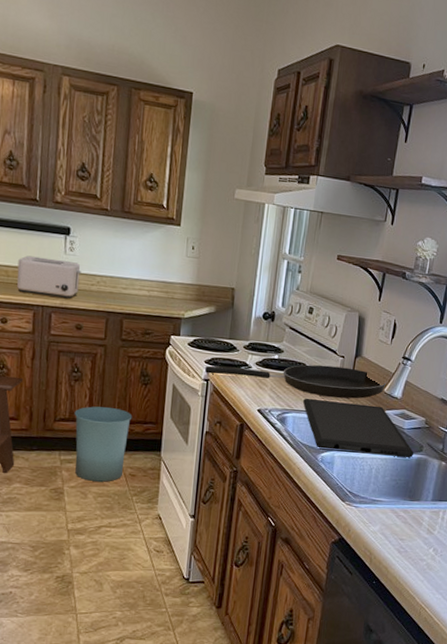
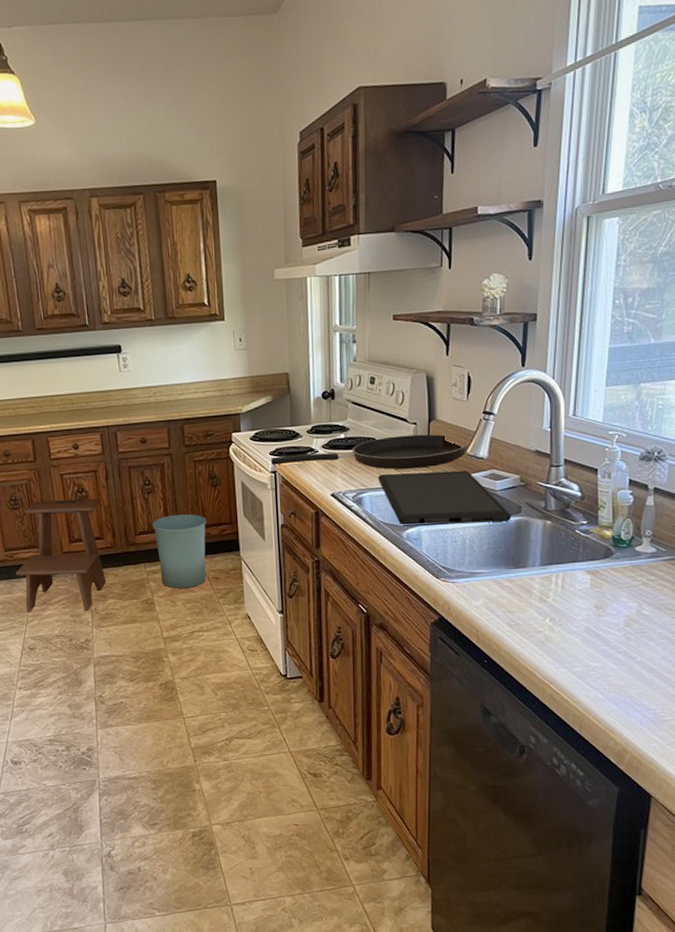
toaster: present [16,255,82,300] -> none [79,378,138,417]

